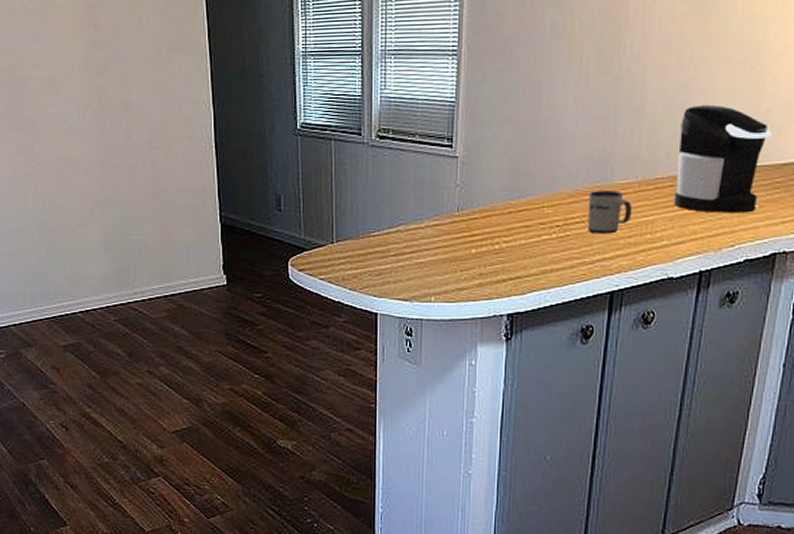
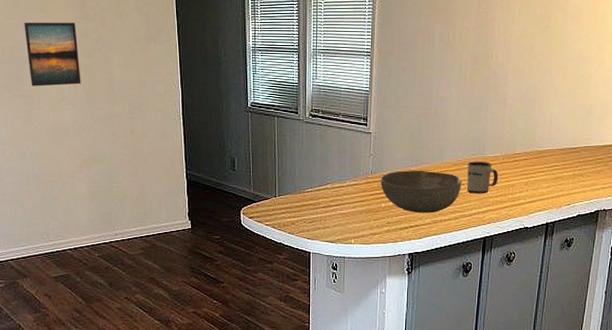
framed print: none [23,32,92,114] -> present [24,22,81,87]
bowl: none [470,204,581,261] -> present [380,170,462,213]
coffee maker: present [674,104,772,213] -> none [528,100,594,181]

